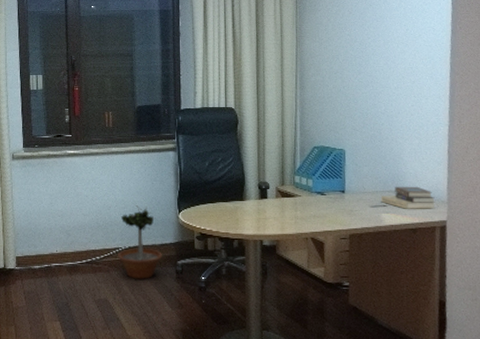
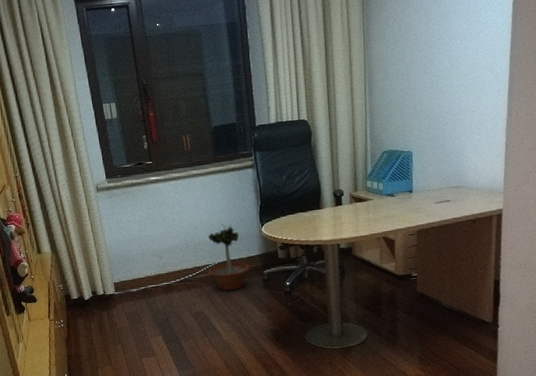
books: present [380,186,435,209] -> none [444,180,493,202]

